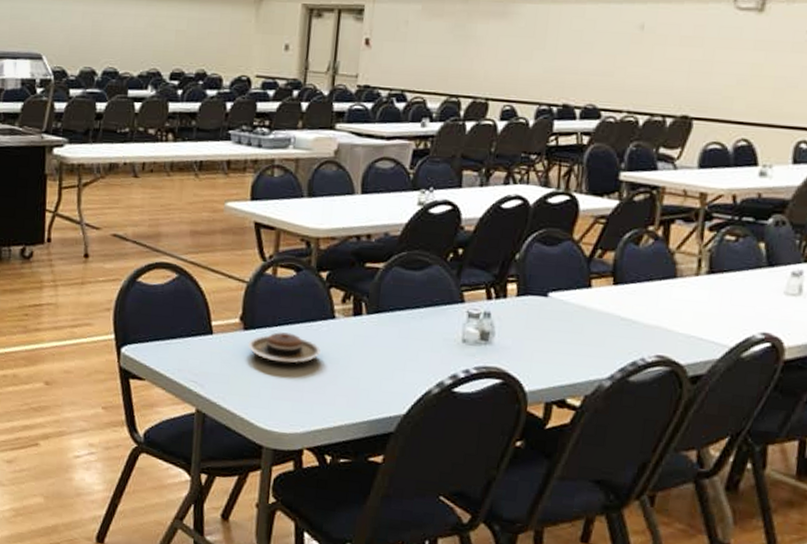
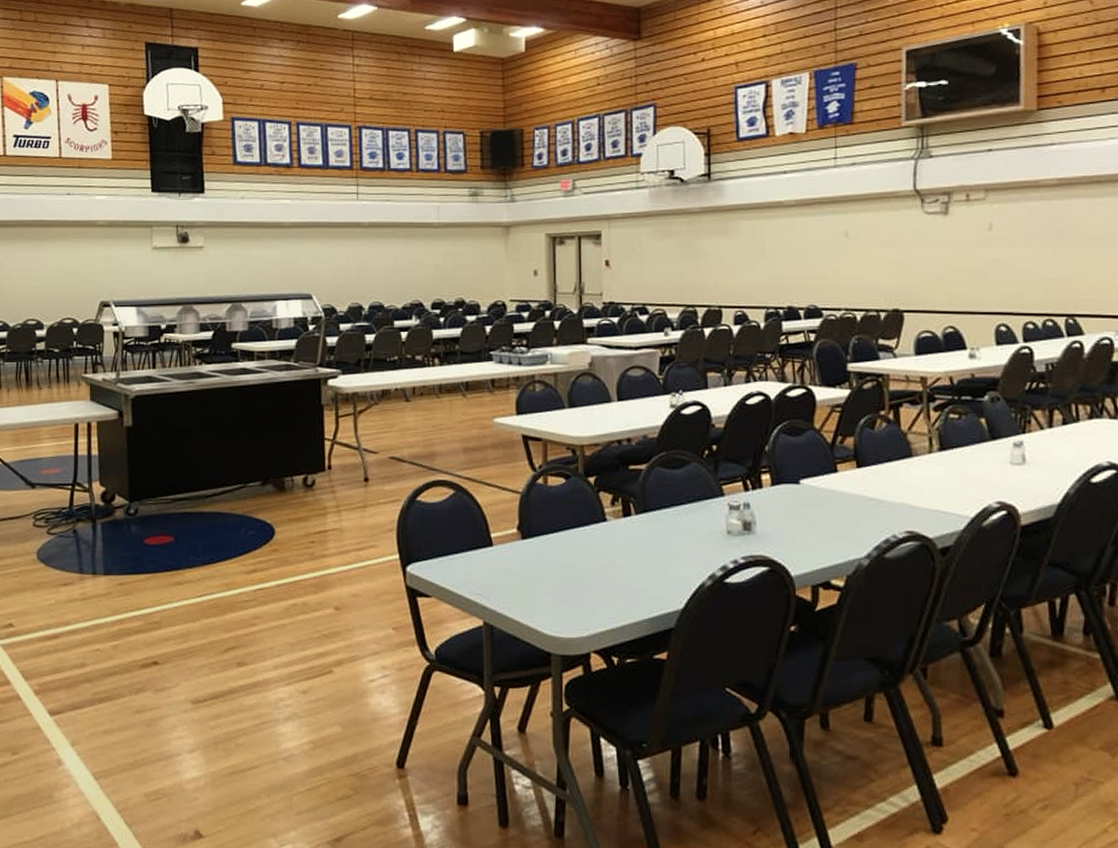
plate: present [247,332,322,364] -> none [527,539,597,568]

